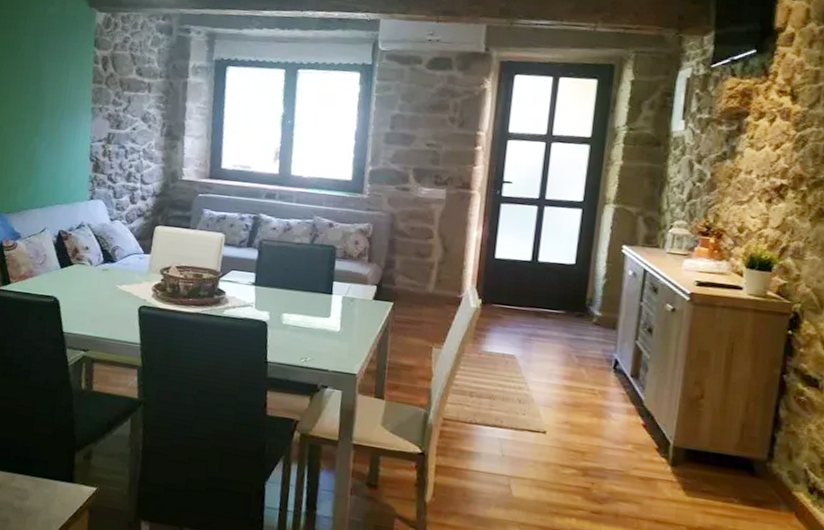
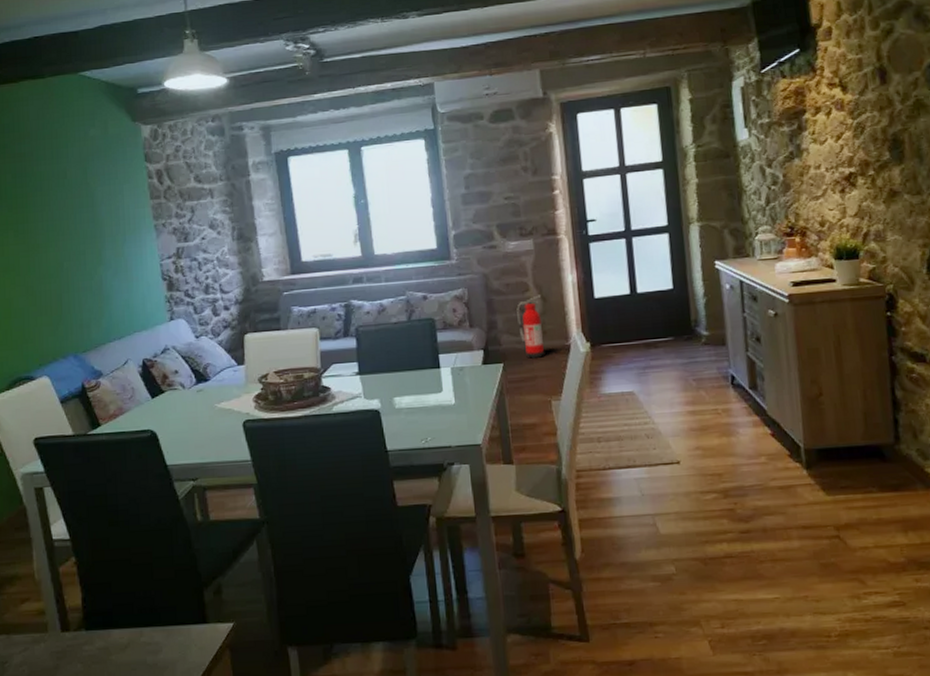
fire extinguisher: none [415,244,442,304] -> present [517,295,545,358]

